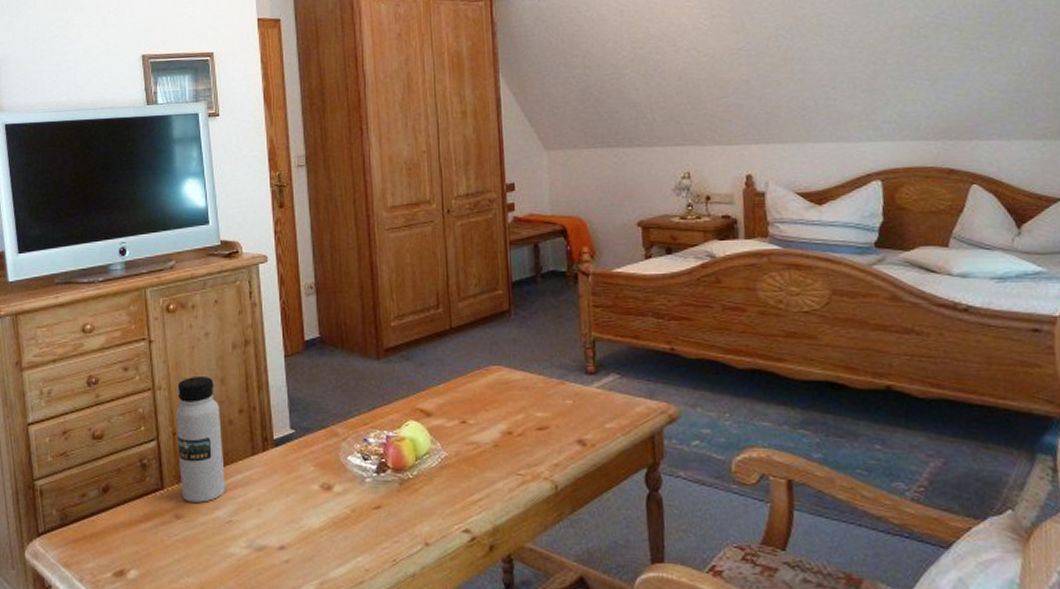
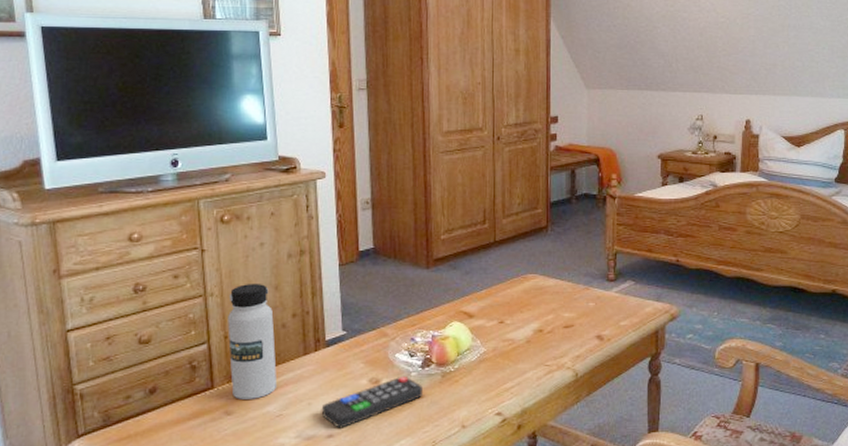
remote control: none [271,481,380,540] -> present [321,375,424,428]

